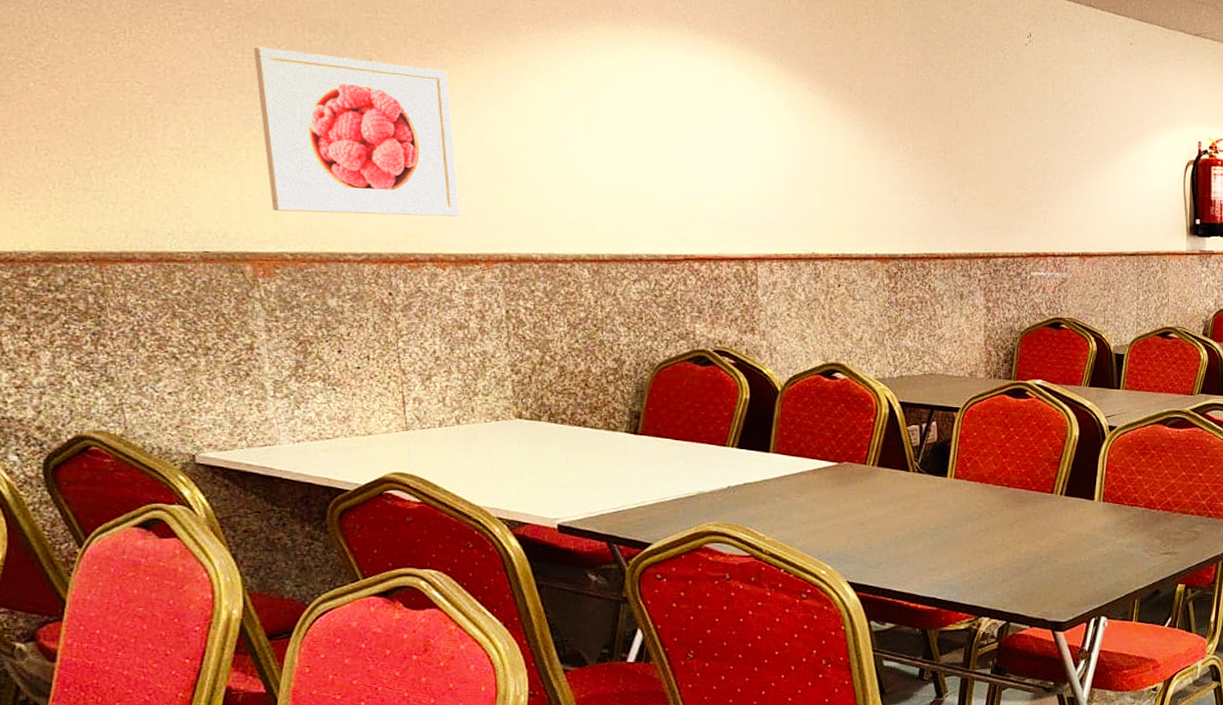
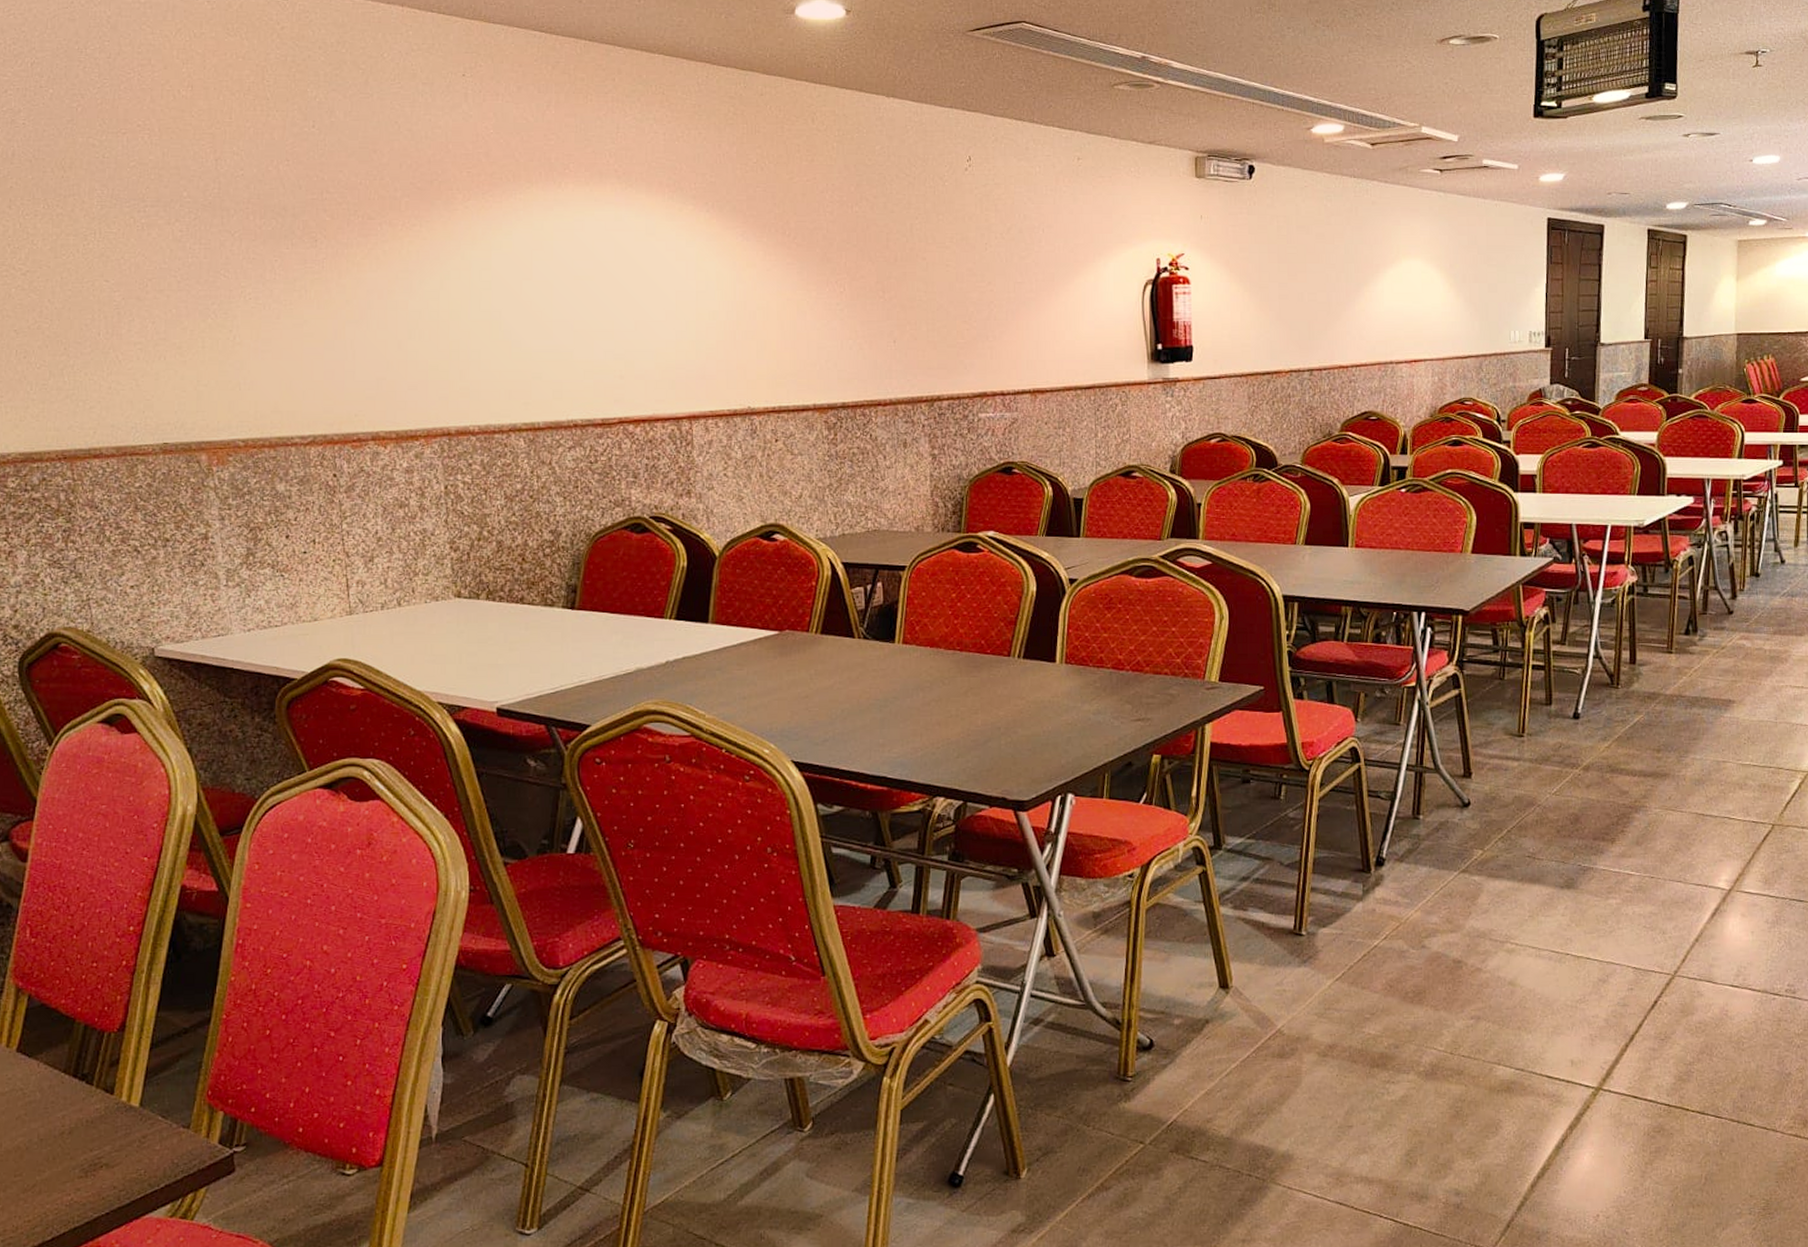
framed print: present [253,46,459,217] -> none [209,237,400,398]

